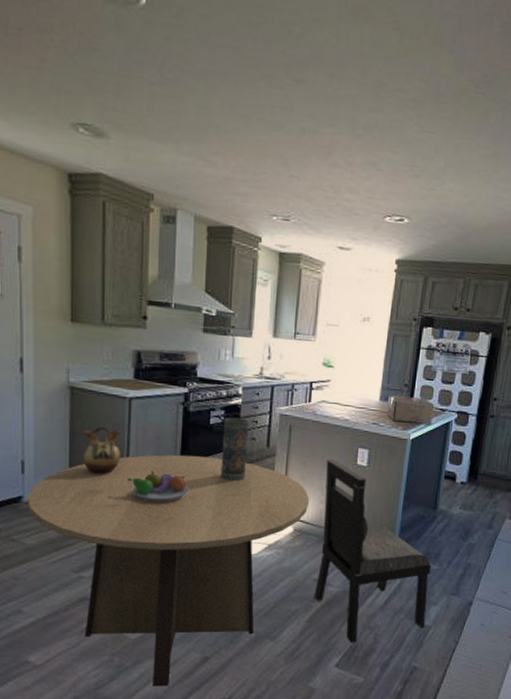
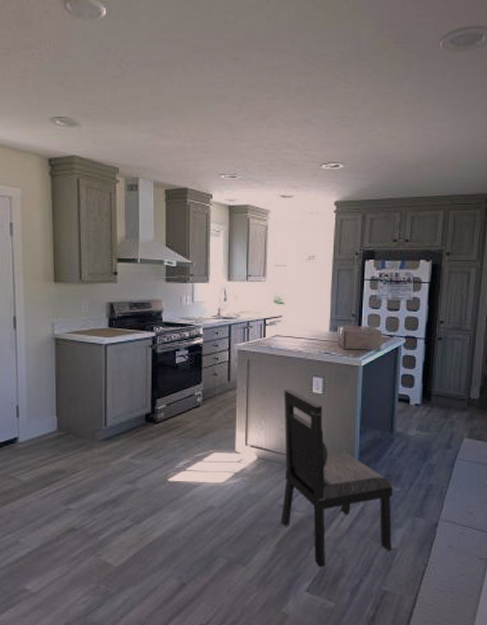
dining table: present [28,454,310,687] -> none [22,392,271,613]
ceramic pitcher: present [83,426,121,475] -> none [67,371,99,415]
fruit bowl: present [127,469,189,503] -> none [106,407,160,438]
vase: present [221,417,249,482] -> none [187,355,211,415]

